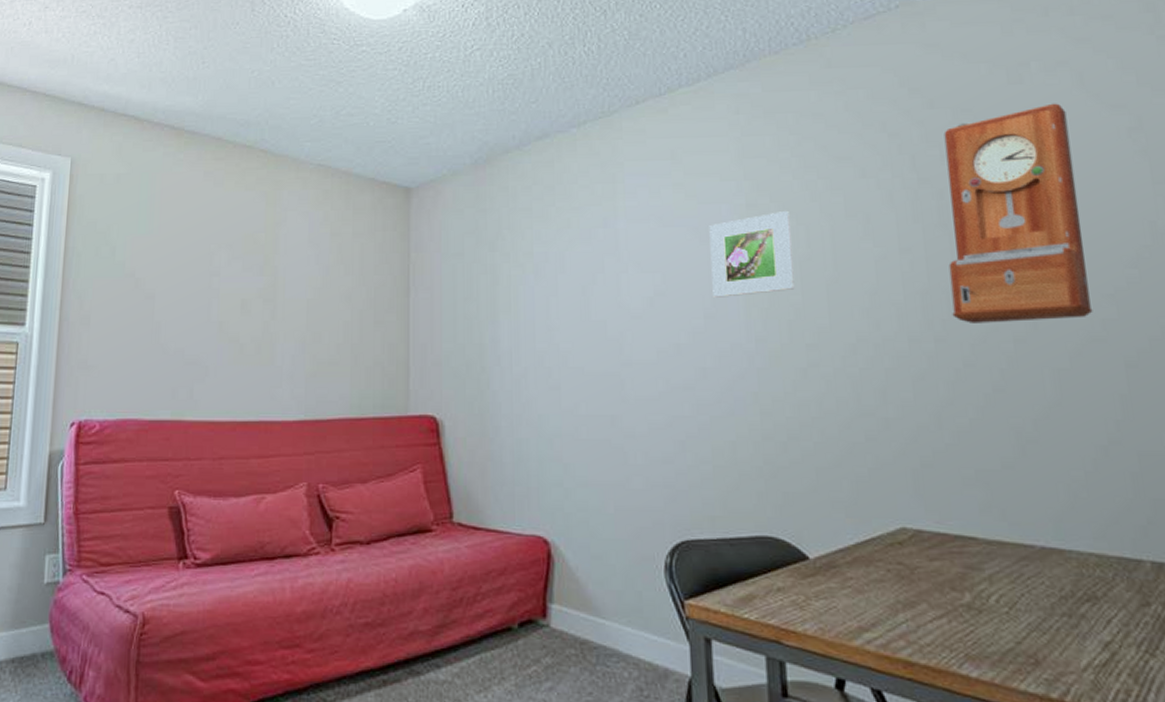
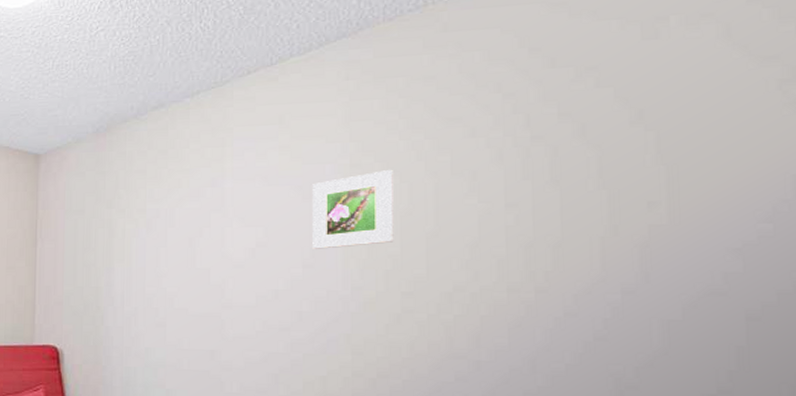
time clock: present [944,103,1093,323] -> none [557,57,715,275]

